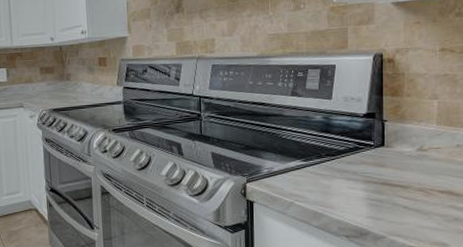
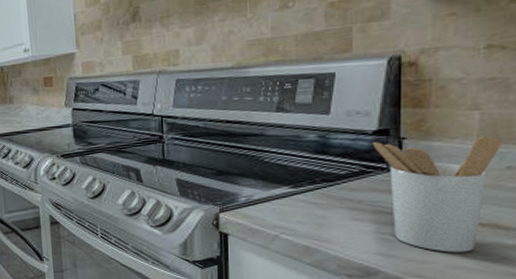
utensil holder: none [363,120,453,215] -> present [372,136,502,253]

